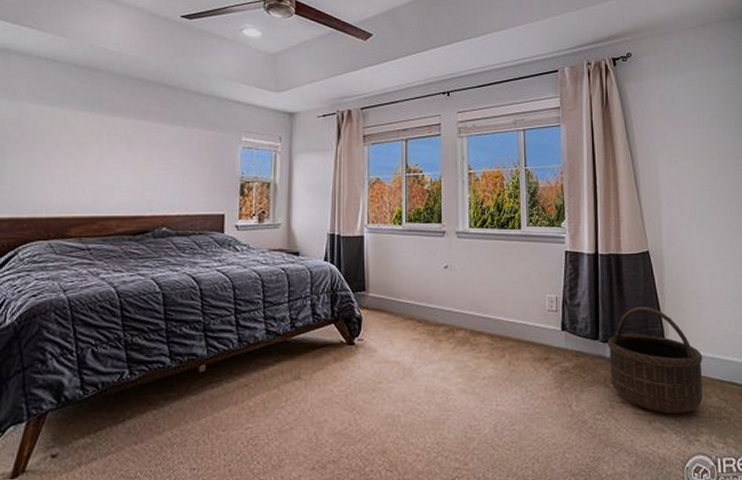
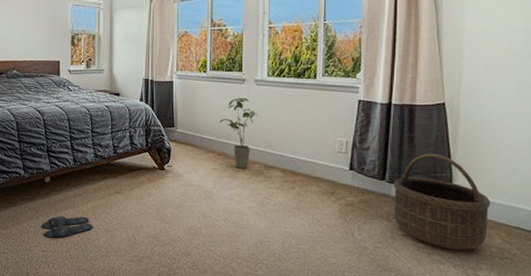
slippers: none [192,415,262,449] -> present [42,216,93,239]
house plant: none [418,253,461,337] -> present [219,98,258,169]

